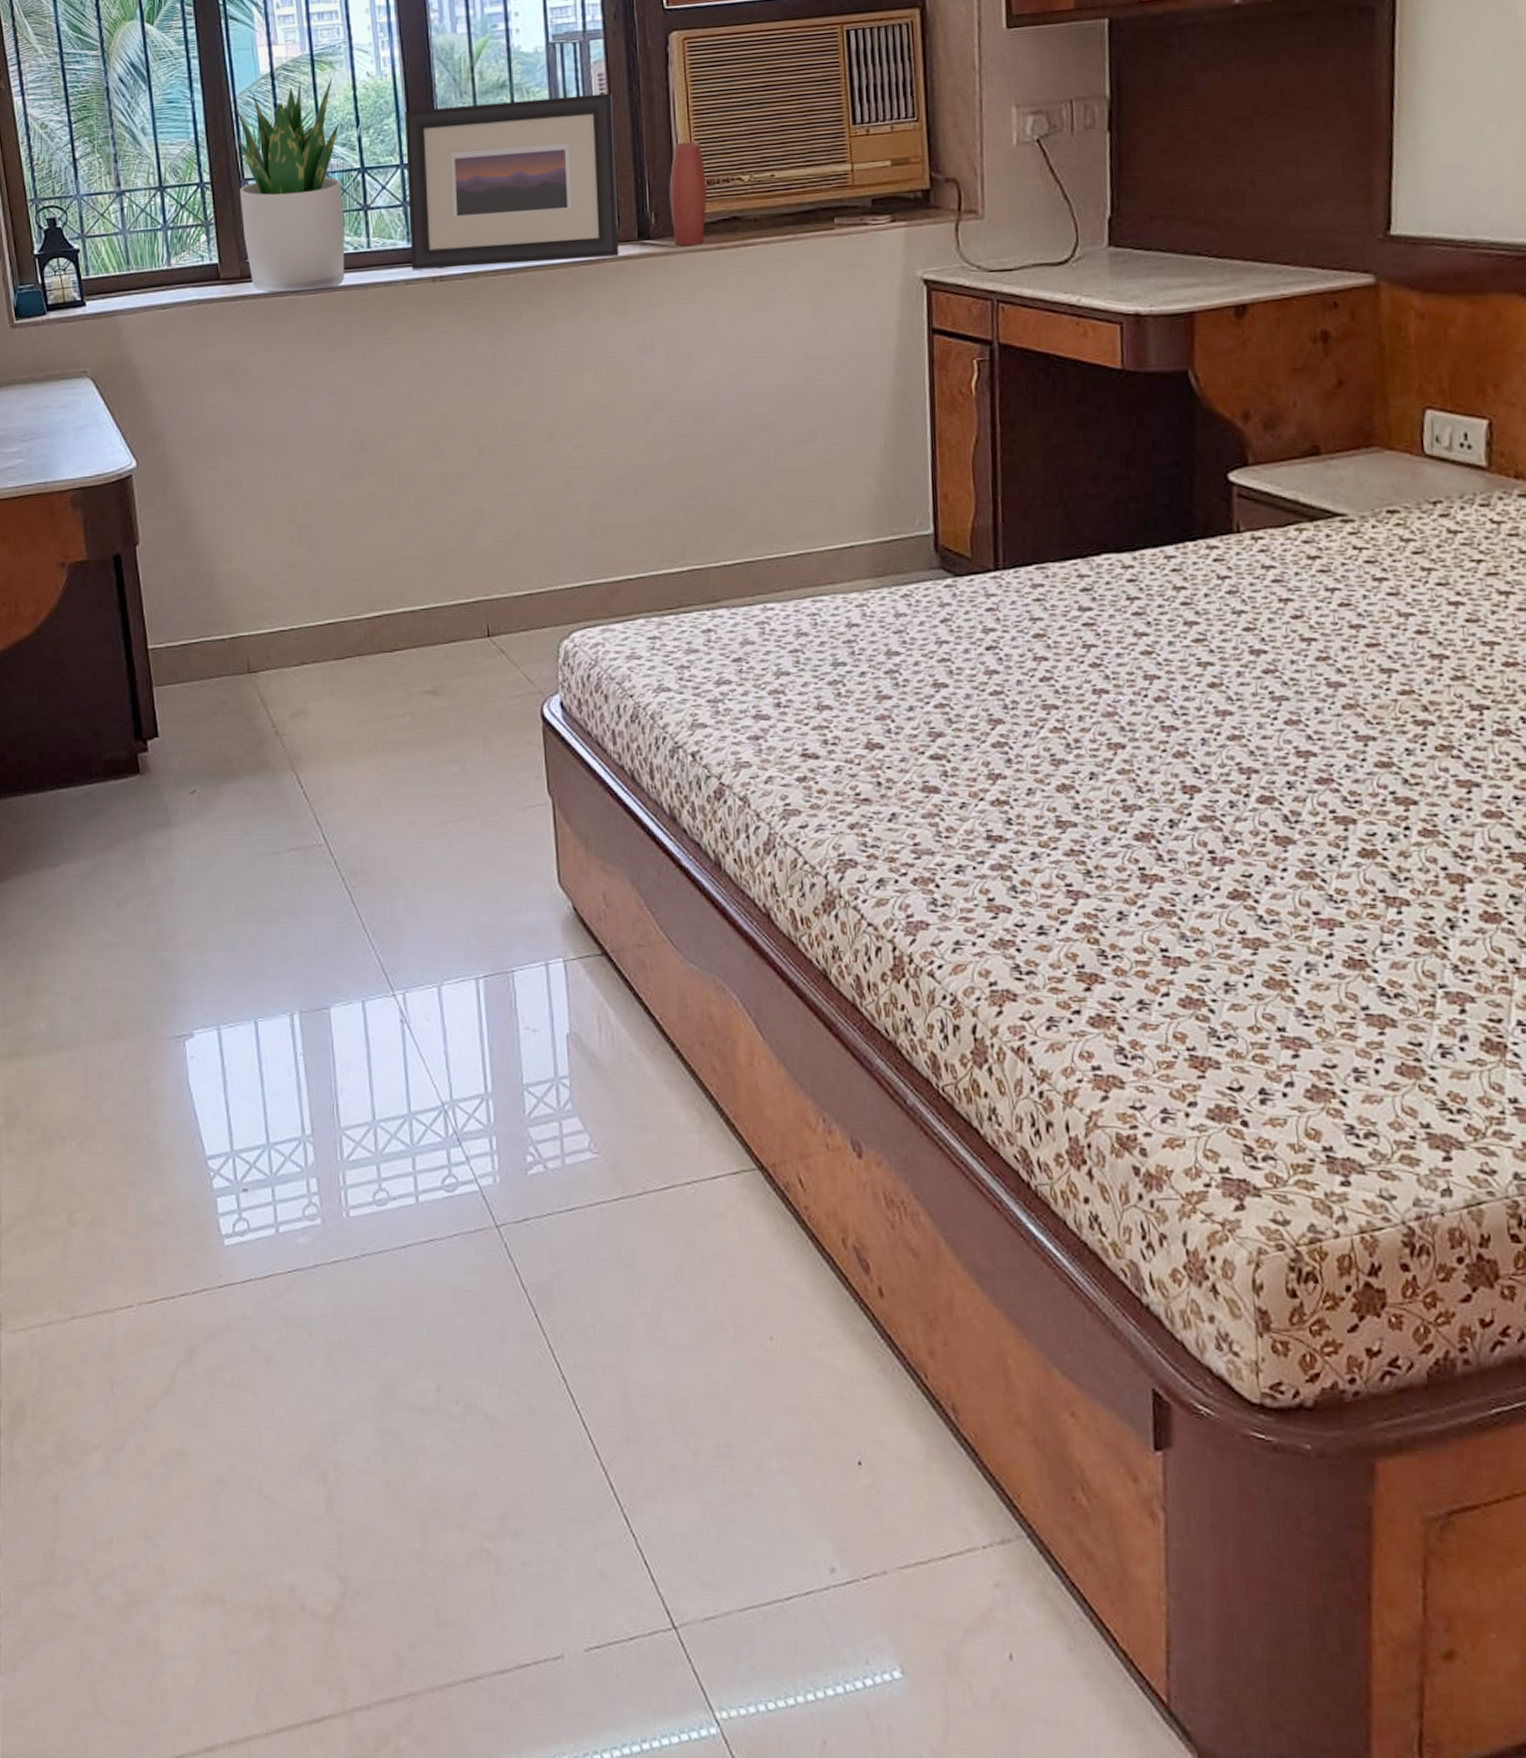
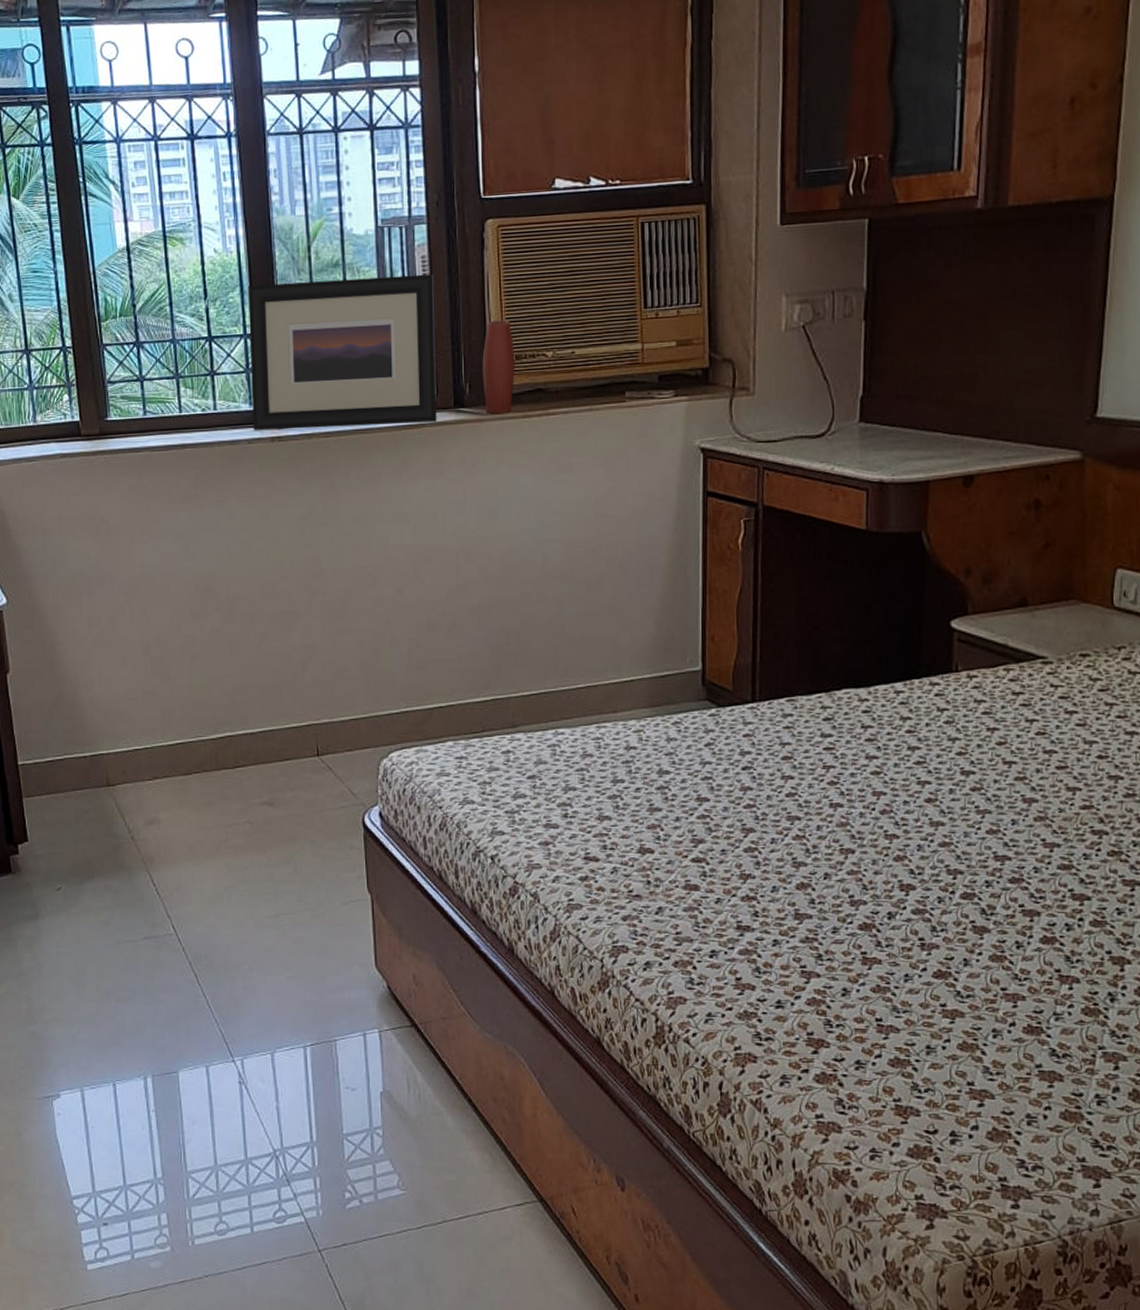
planter: present [236,78,345,294] -> none [95,254,194,450]

